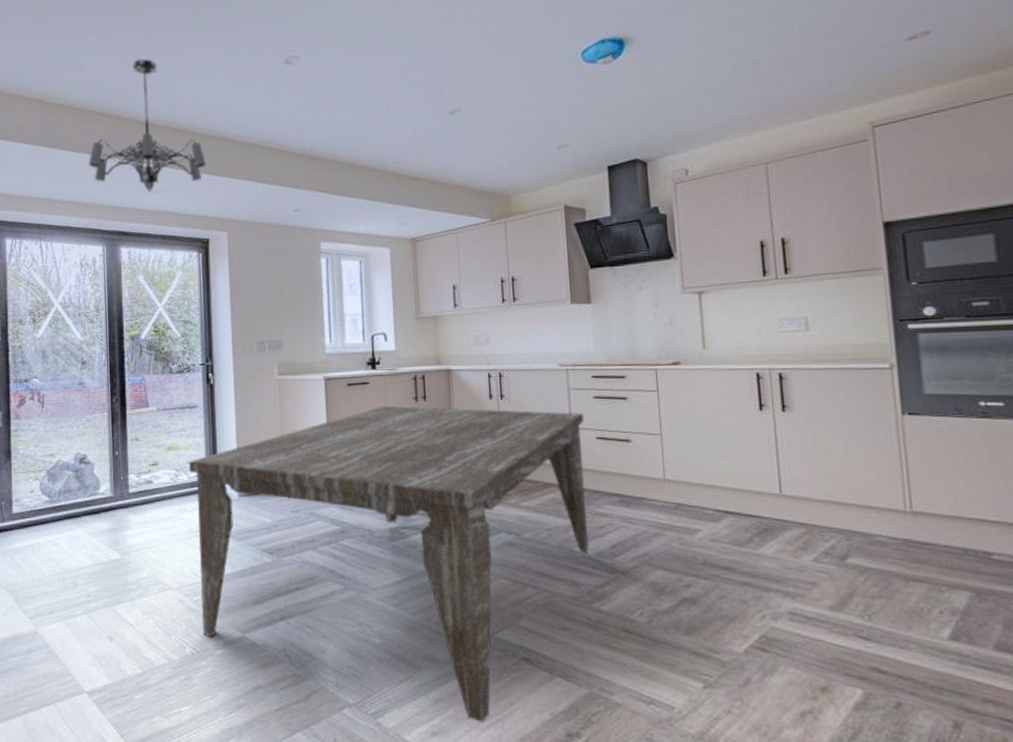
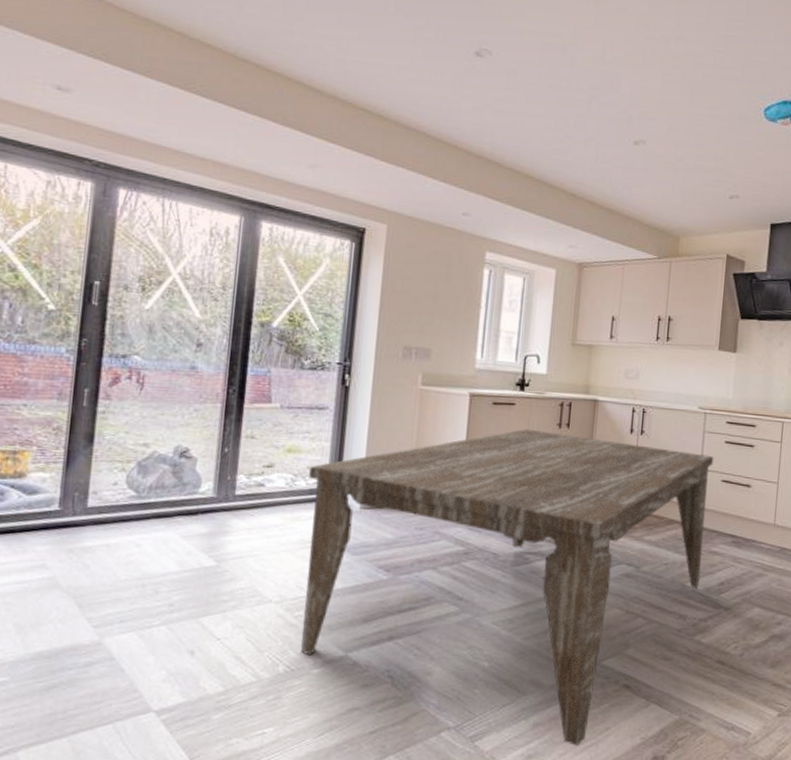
chandelier: present [89,58,206,193] -> none [235,13,374,166]

